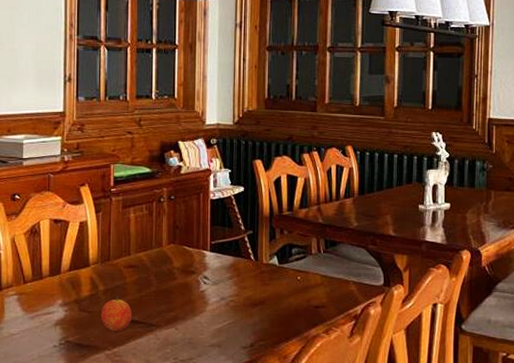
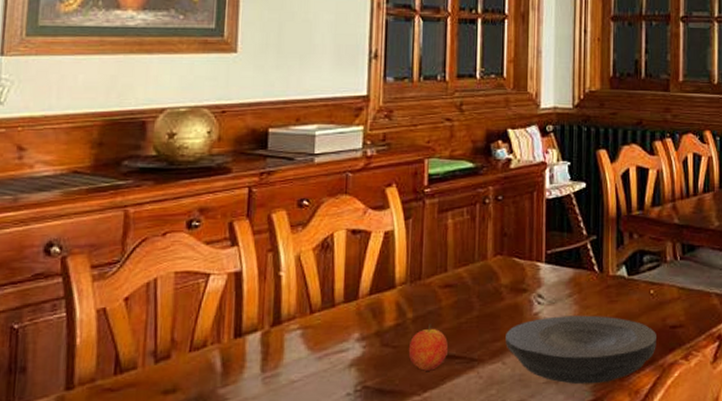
plate: none [178,294,302,349] -> present [505,315,656,385]

